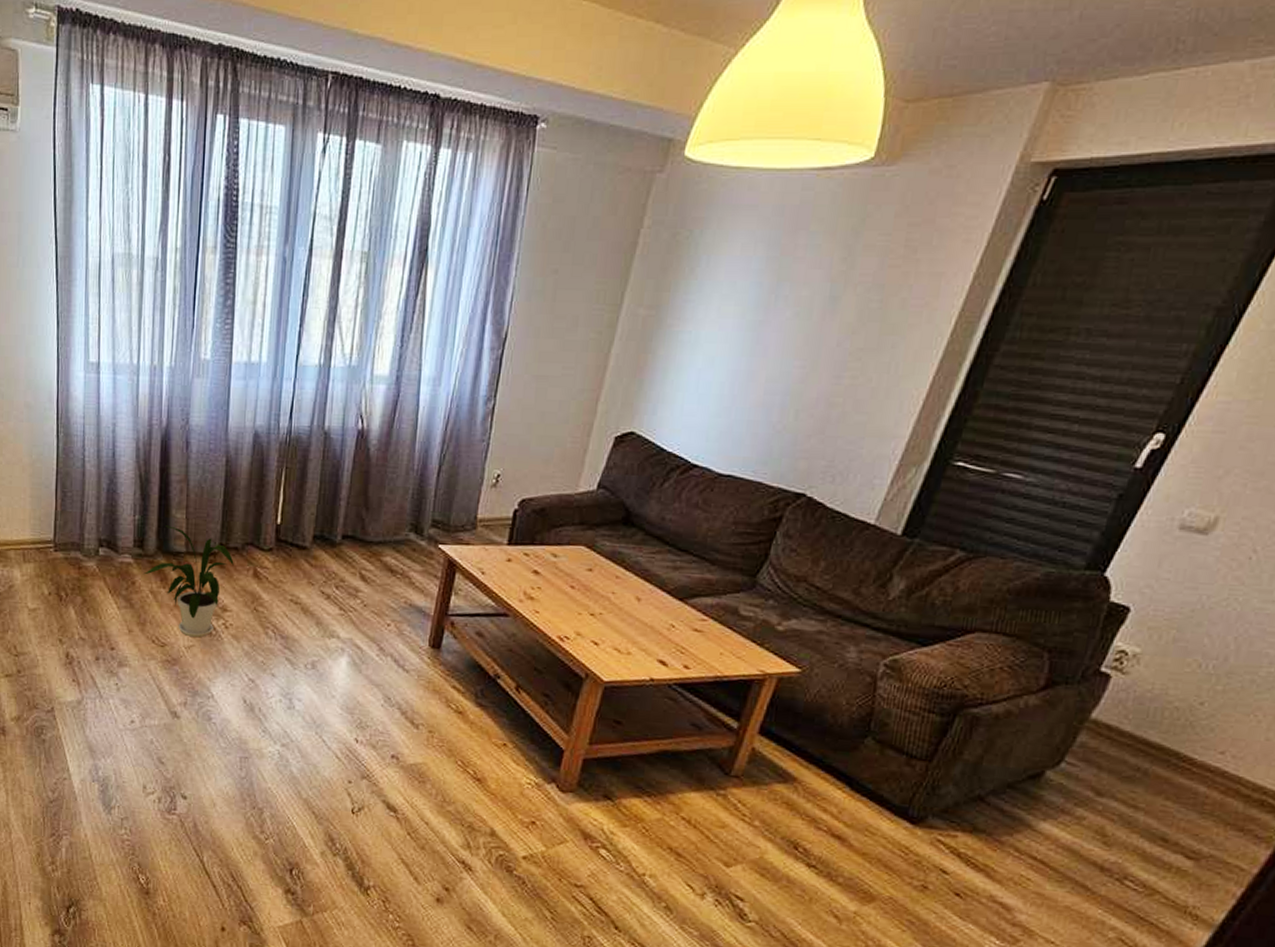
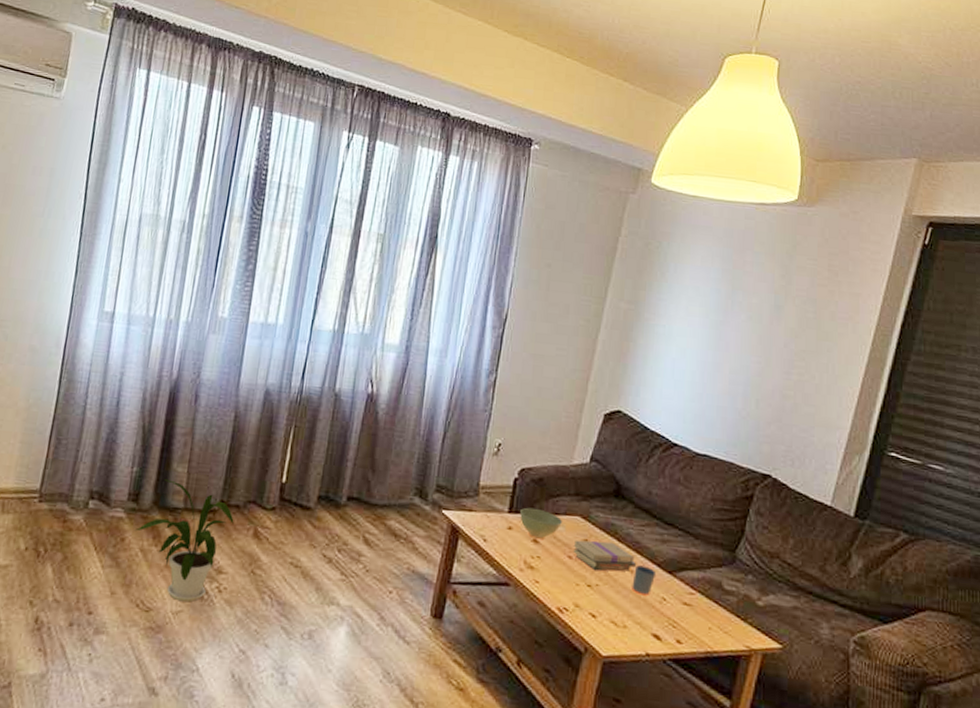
bowl: none [520,538,566,571] -> present [520,507,563,541]
books: none [575,569,644,600] -> present [573,540,636,572]
mug: none [638,593,666,623] -> present [632,565,657,596]

